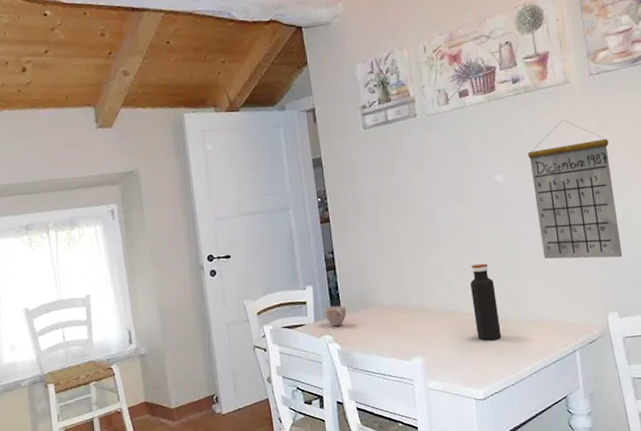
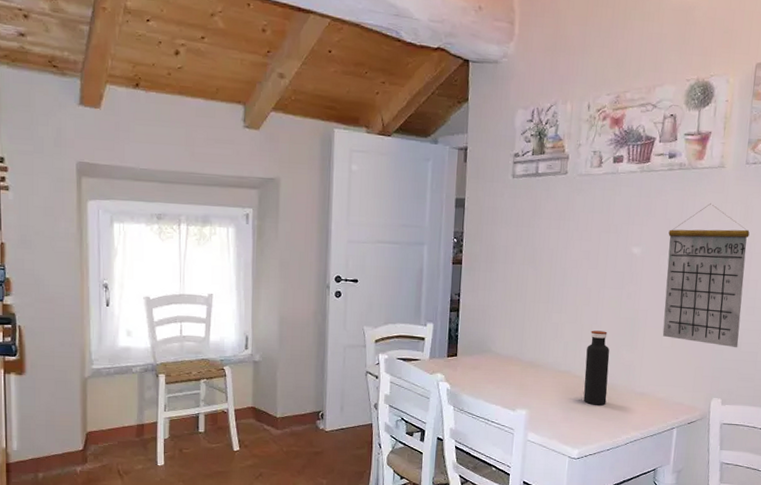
cup: present [323,306,347,327] -> none [440,346,463,367]

